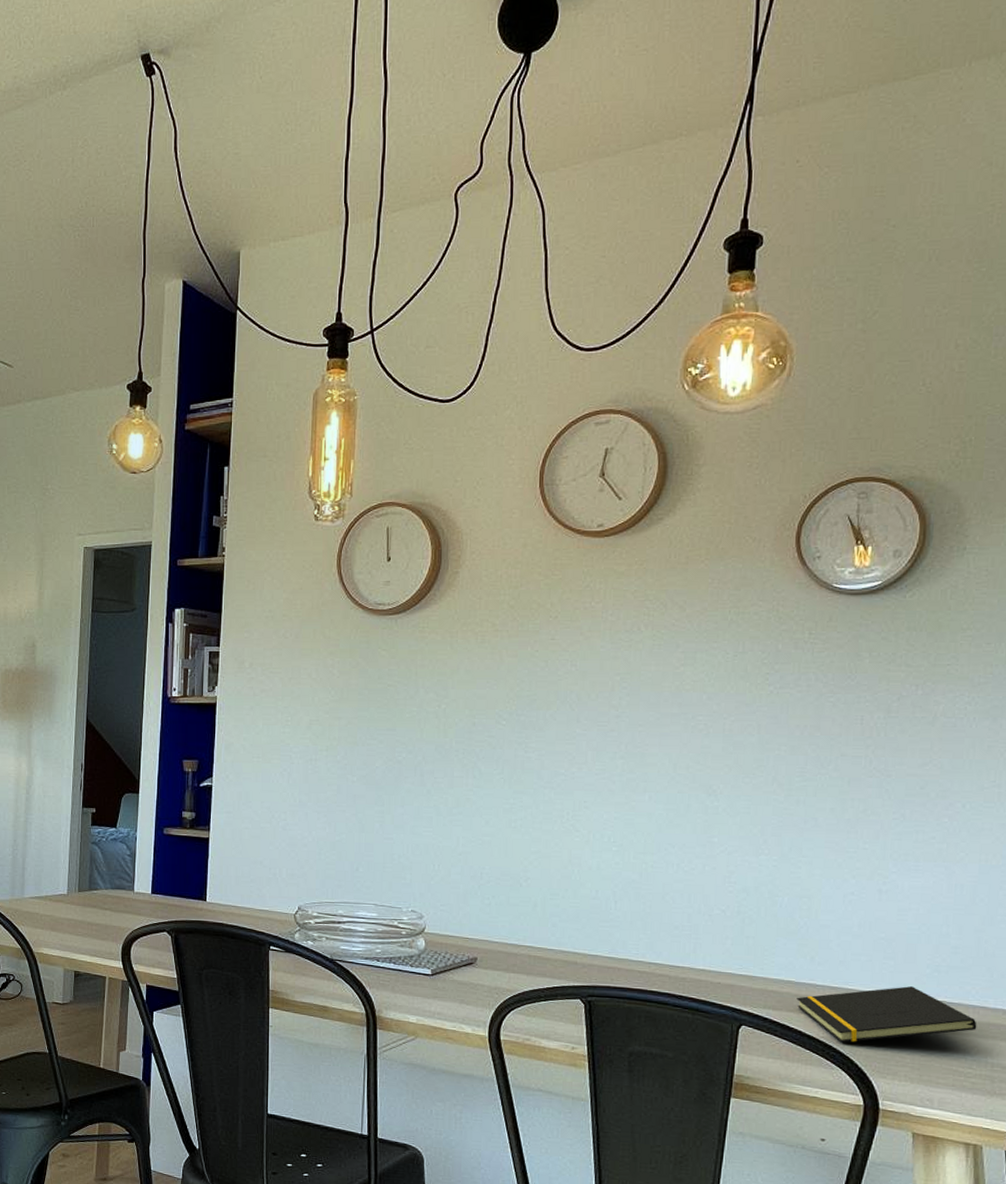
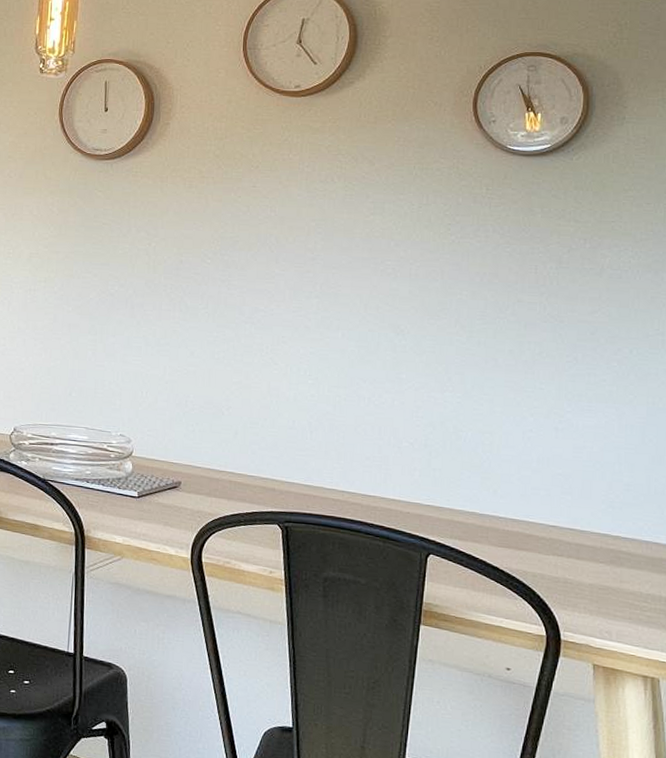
notepad: present [797,986,977,1043] -> none [481,520,651,574]

